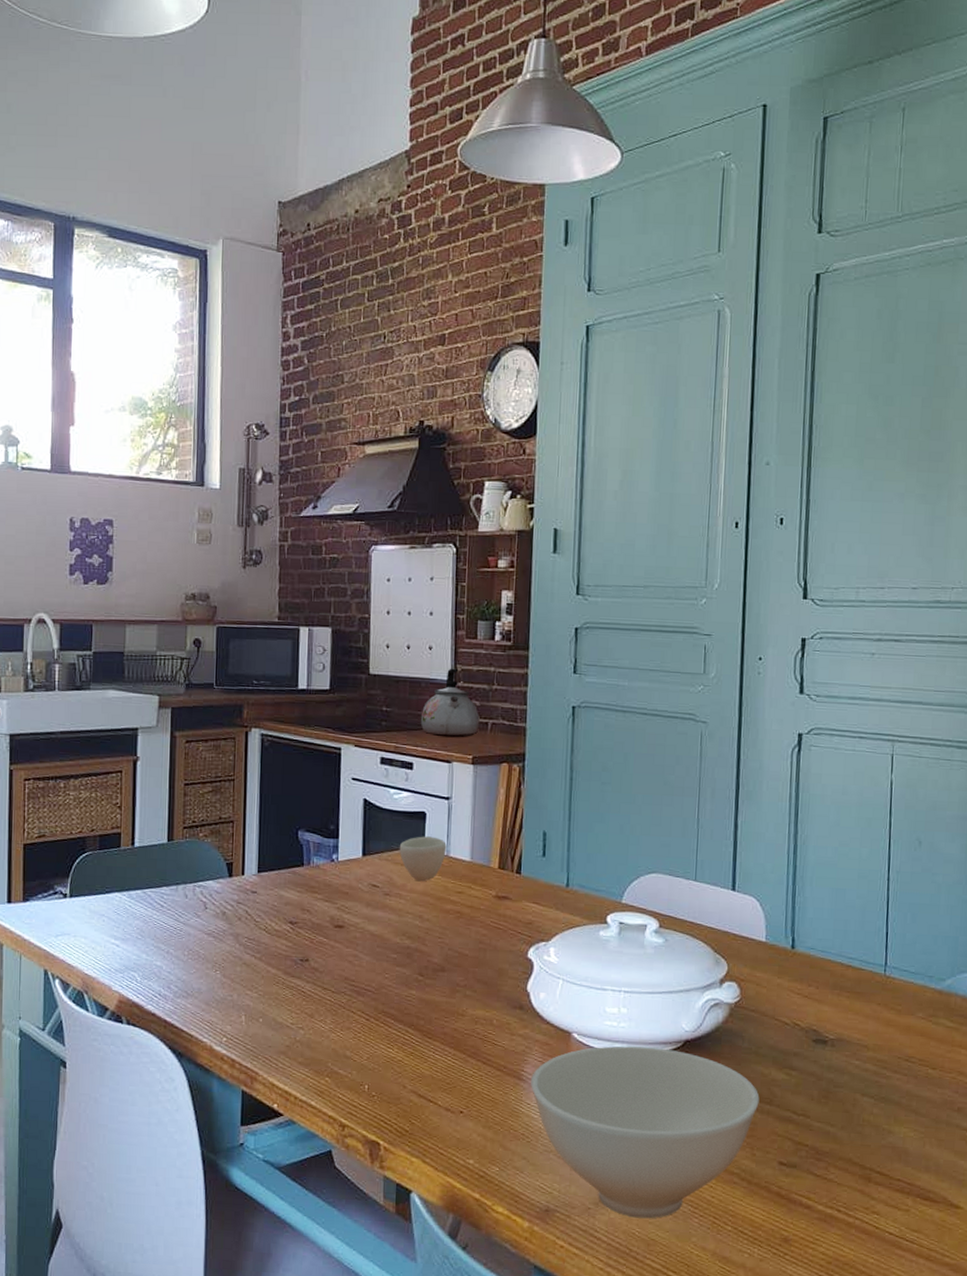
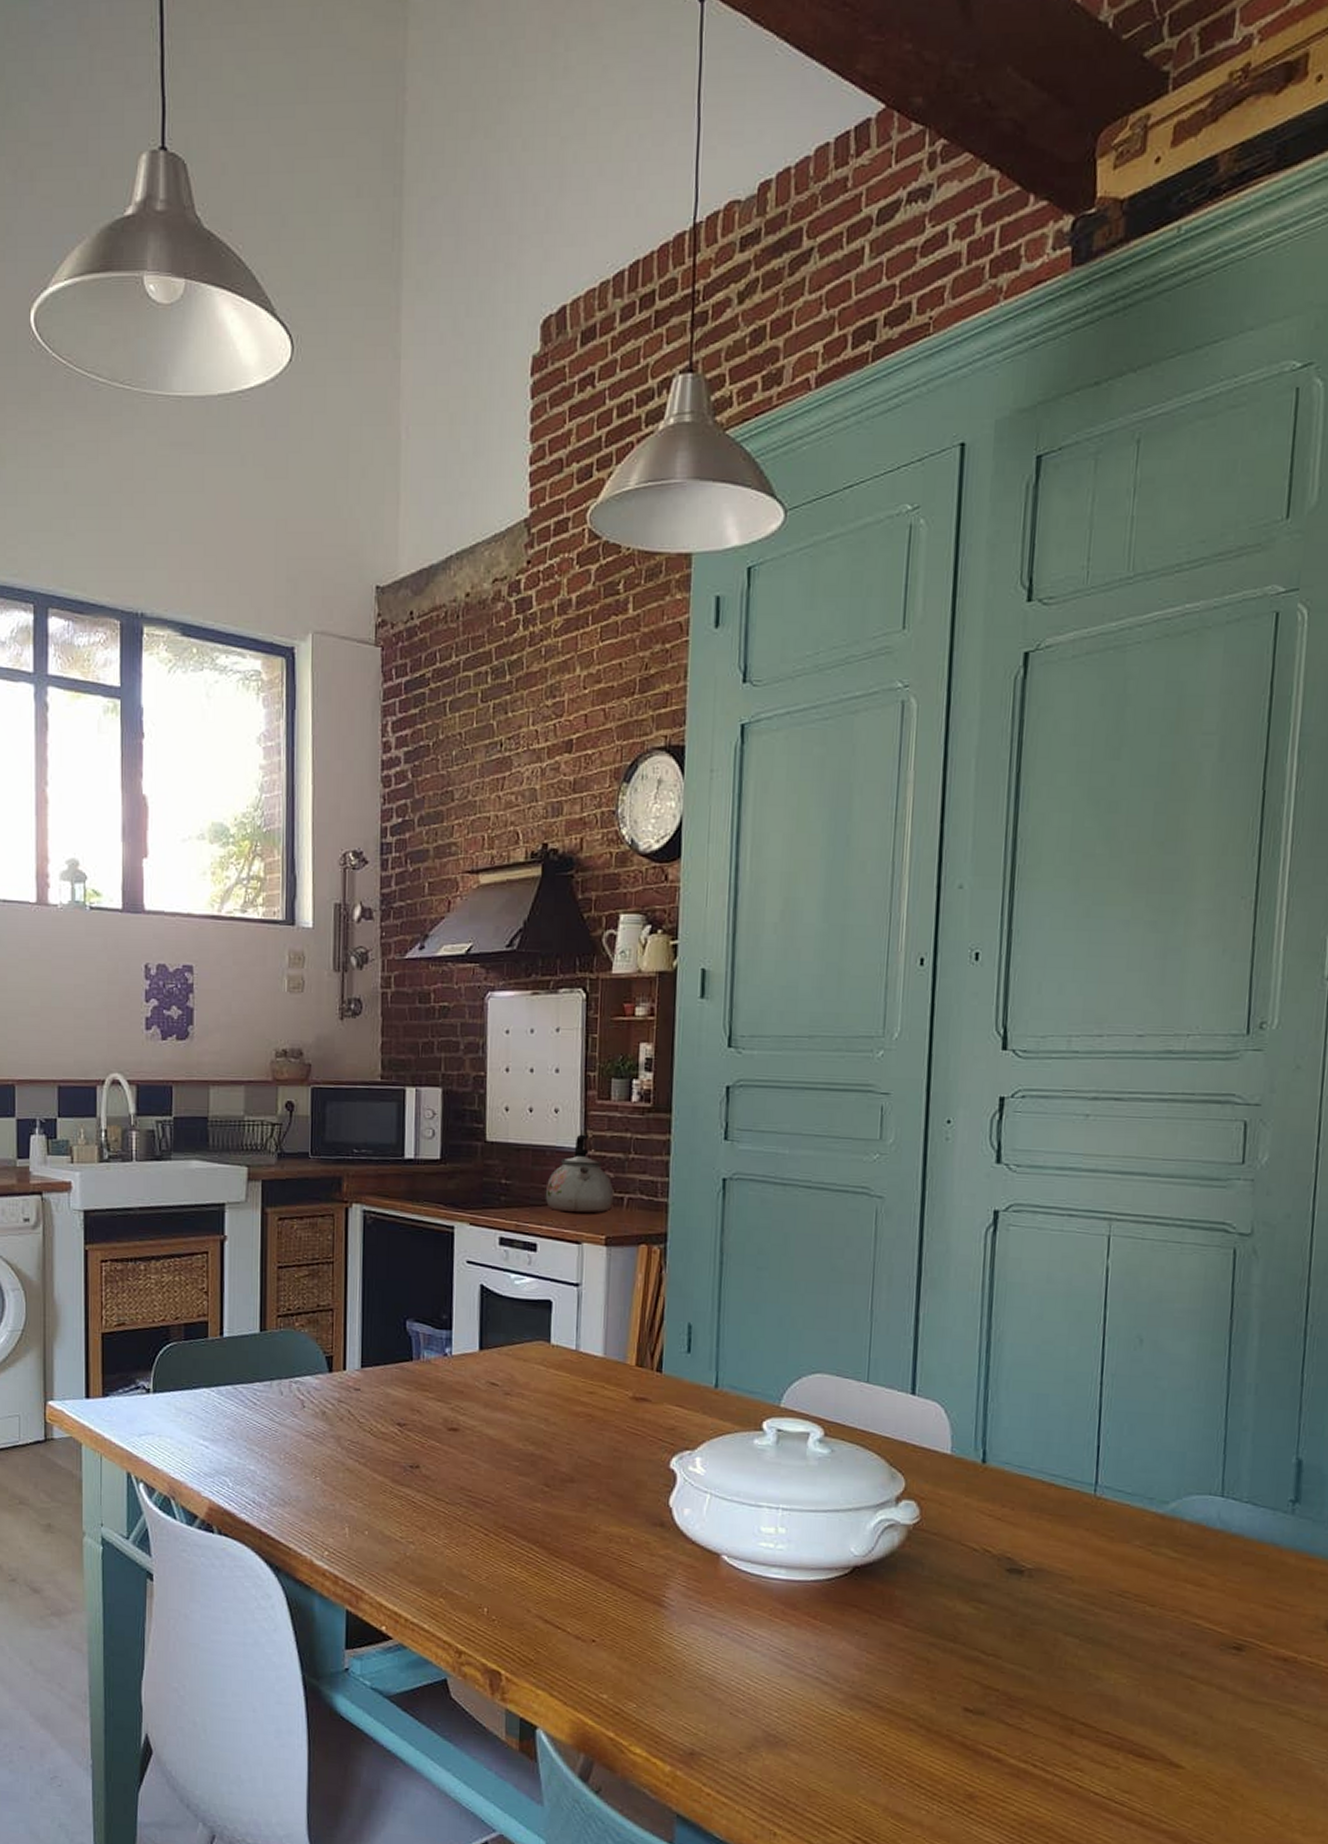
cup: present [399,836,447,881] -> none [521,1328,576,1379]
bowl: present [531,1045,760,1219] -> none [673,1570,942,1767]

